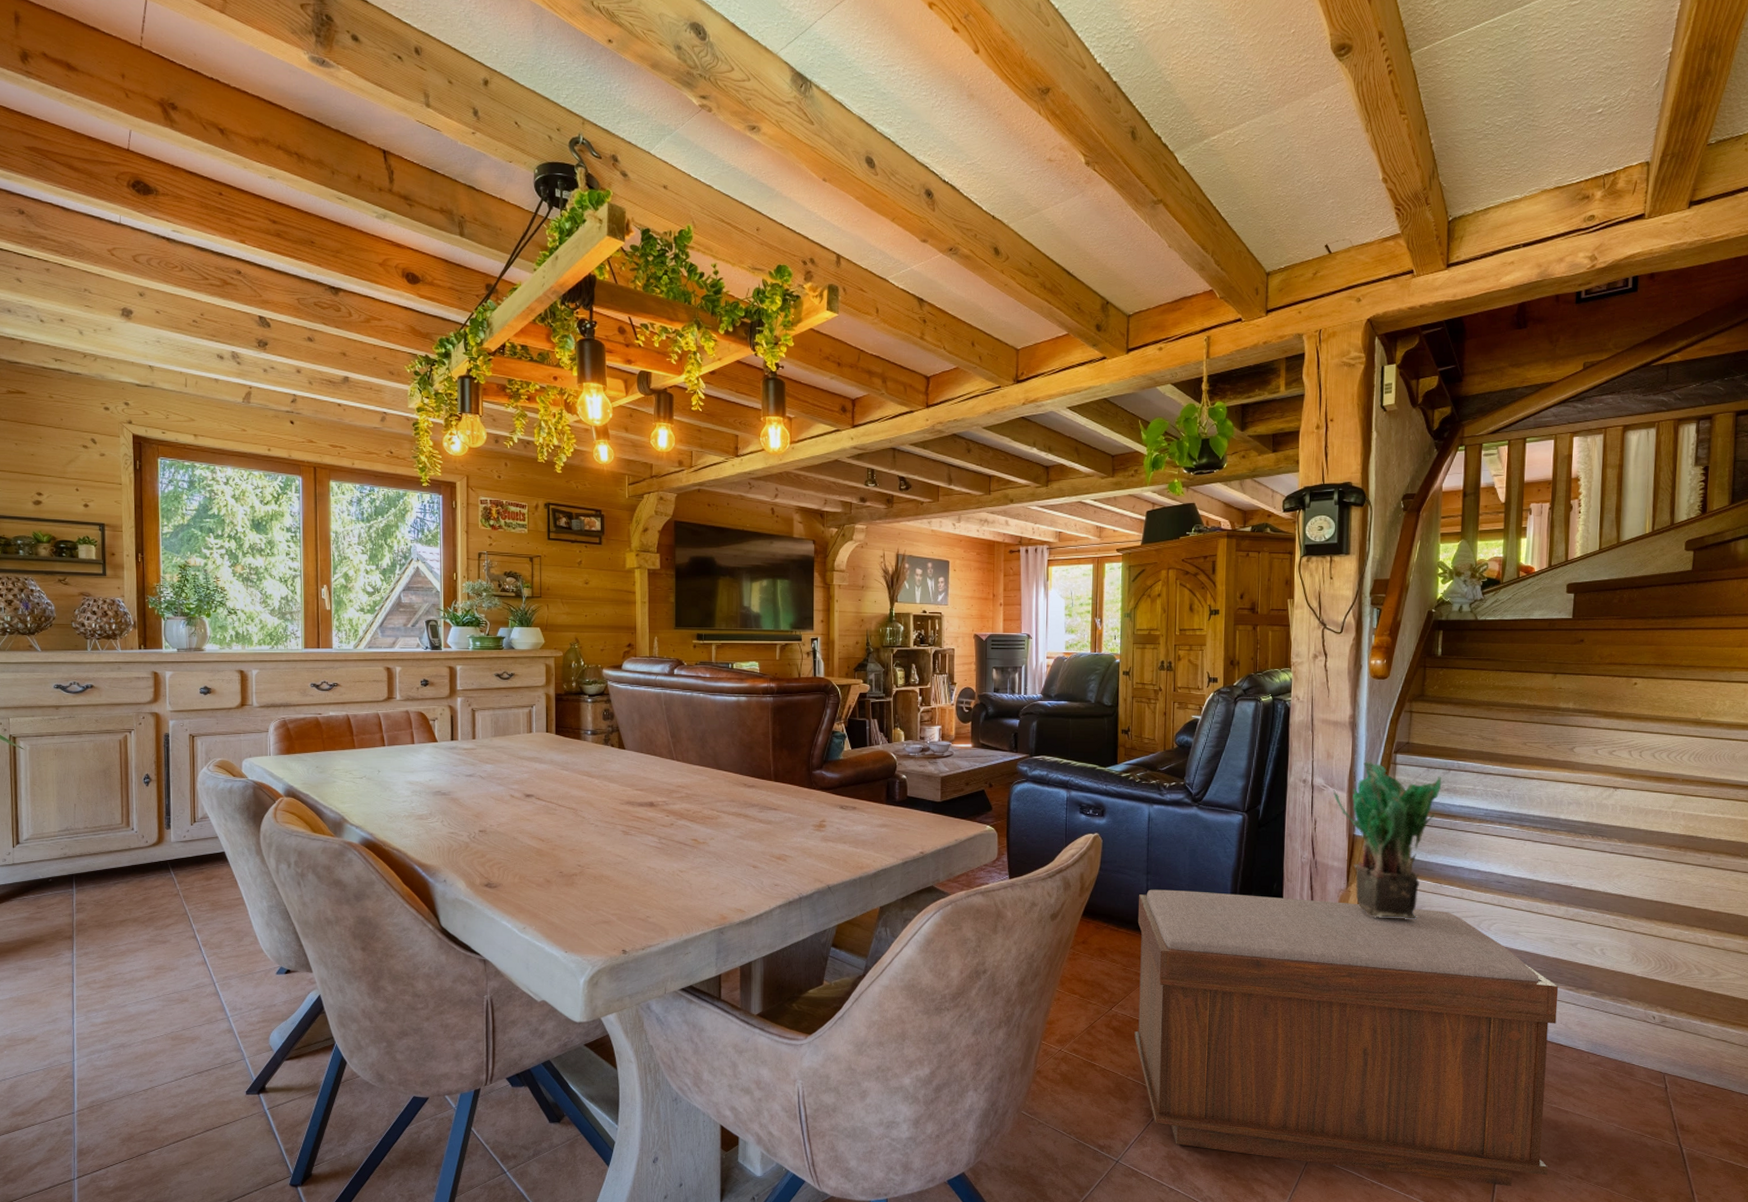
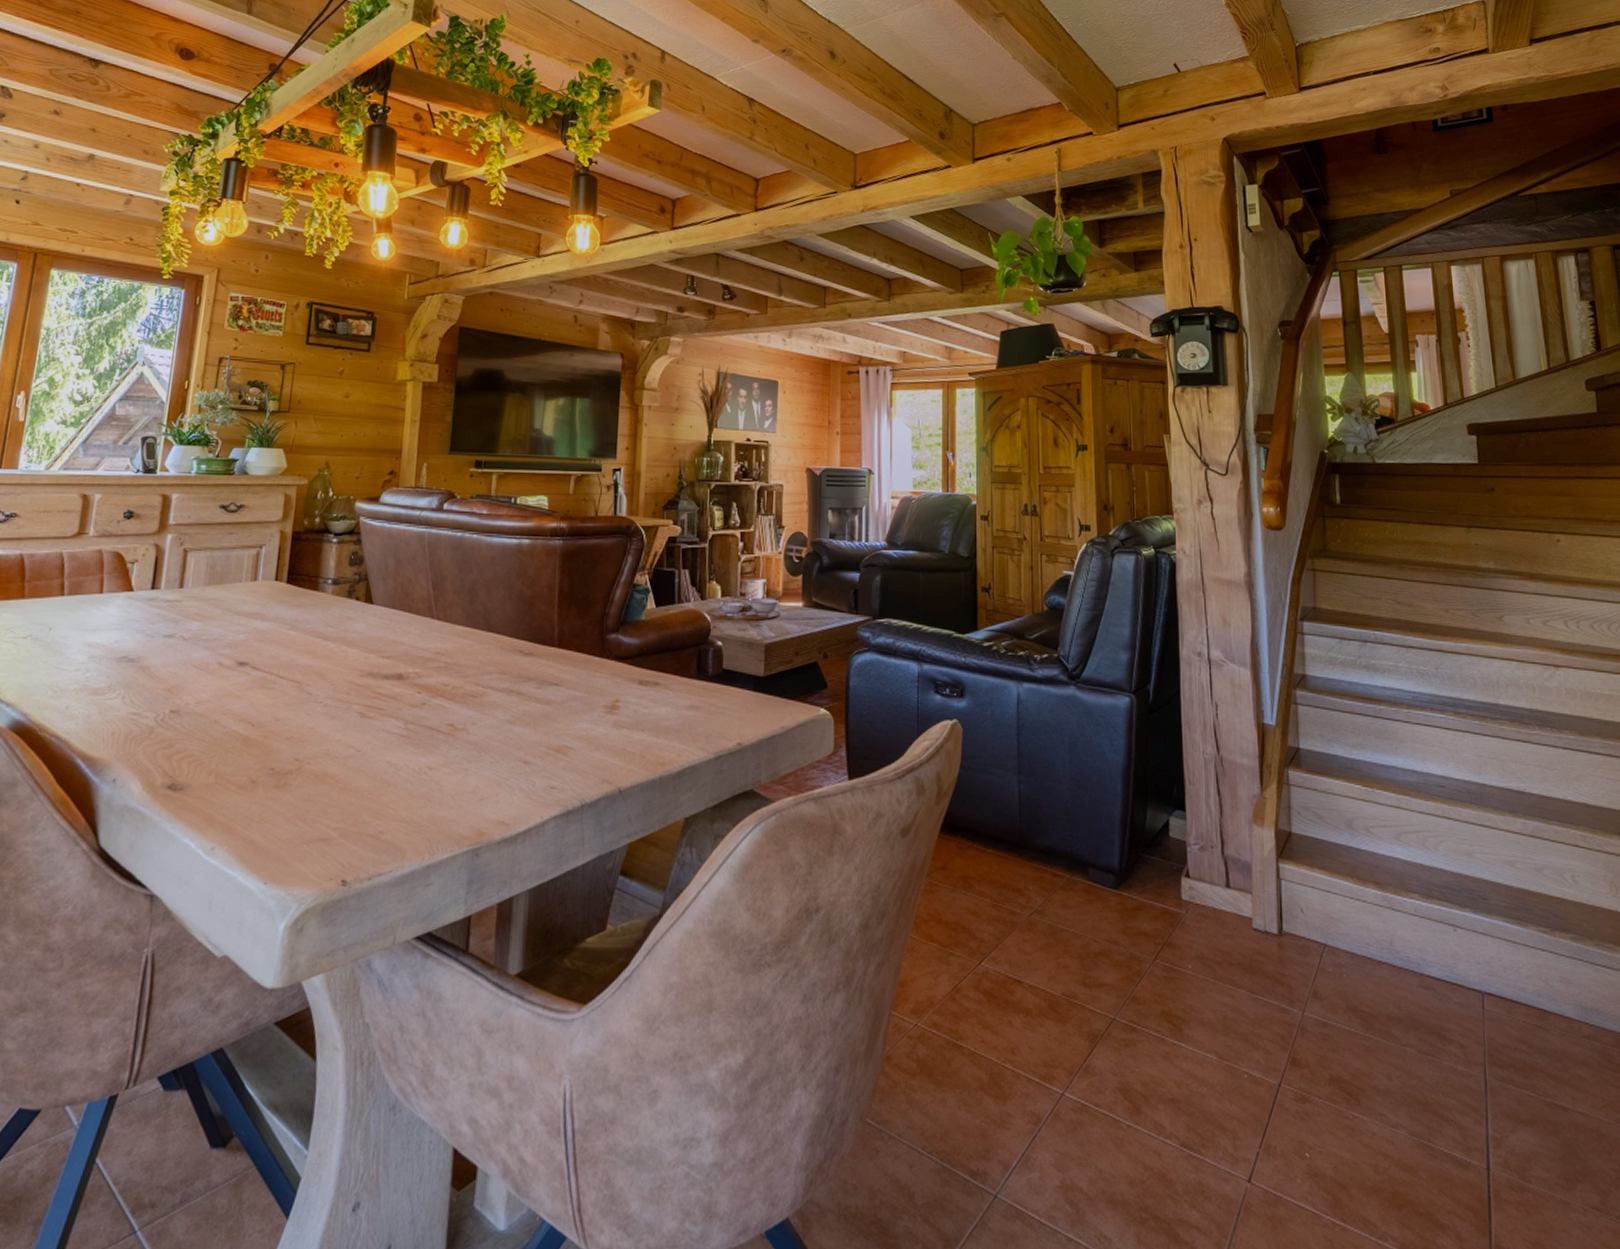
bench: present [1134,889,1559,1187] -> none [1010,794,1555,1225]
potted plant: present [1332,761,1442,920] -> none [1233,630,1359,837]

